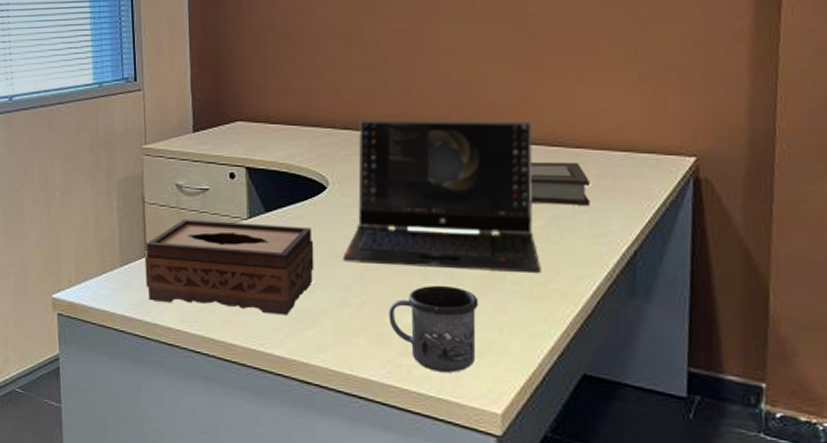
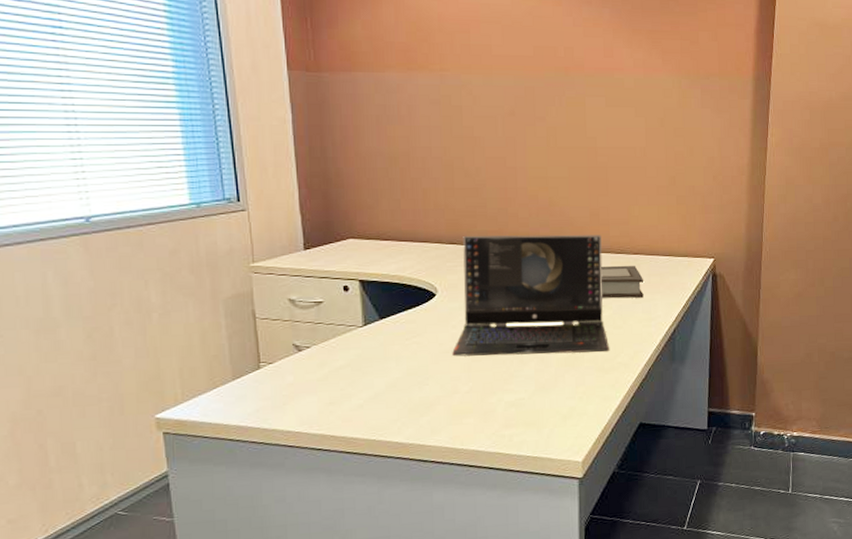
tissue box: present [145,218,314,315] -> none [259,329,427,409]
mug: present [388,285,479,373] -> none [492,367,564,436]

